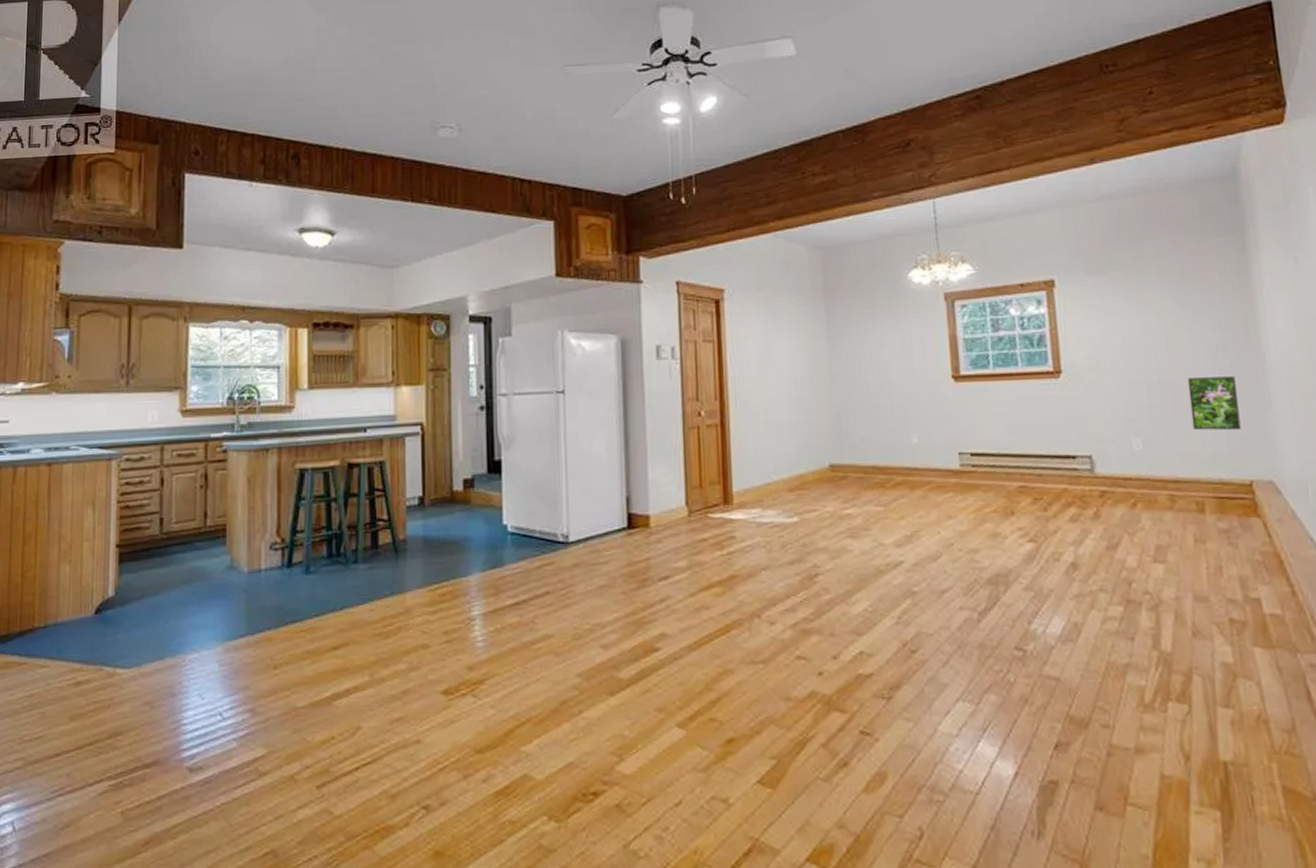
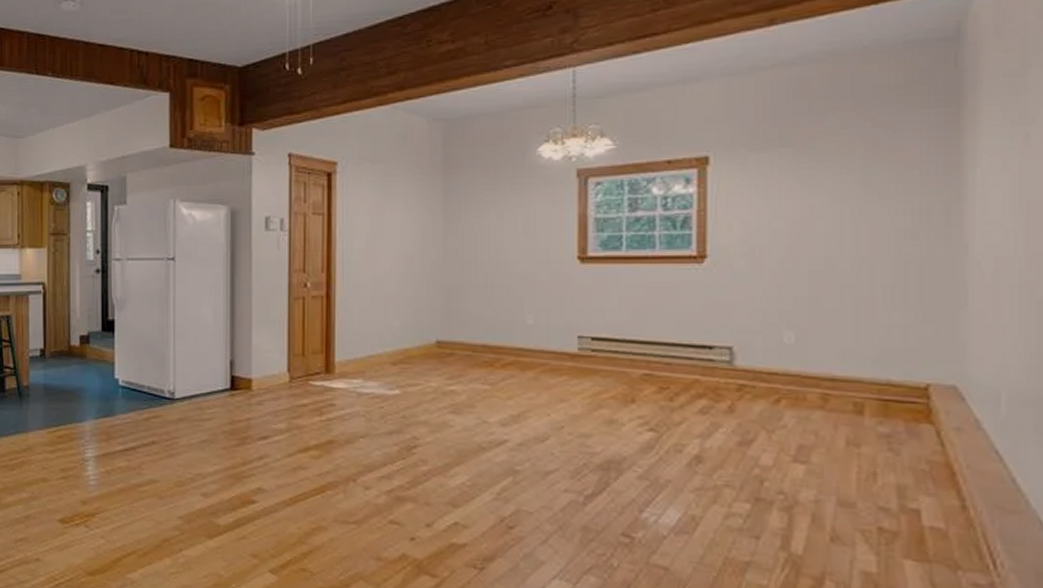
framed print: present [1187,376,1241,431] -> none [861,268,923,329]

